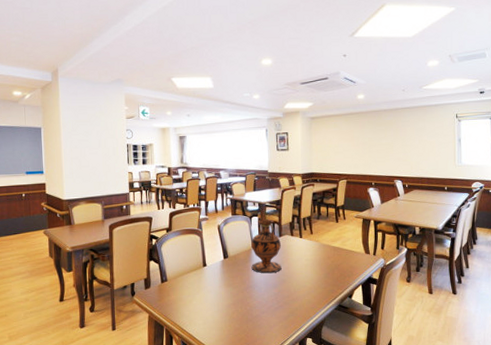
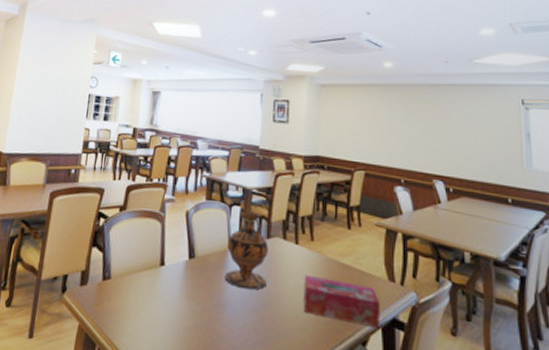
tissue box: none [307,257,360,286] -> present [303,274,380,329]

